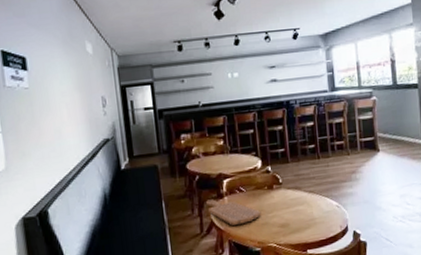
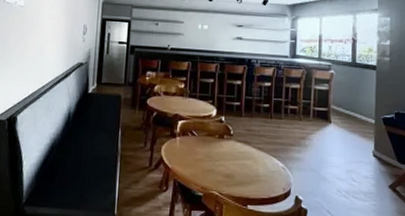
cutting board: present [206,199,262,225] -> none [159,136,209,166]

